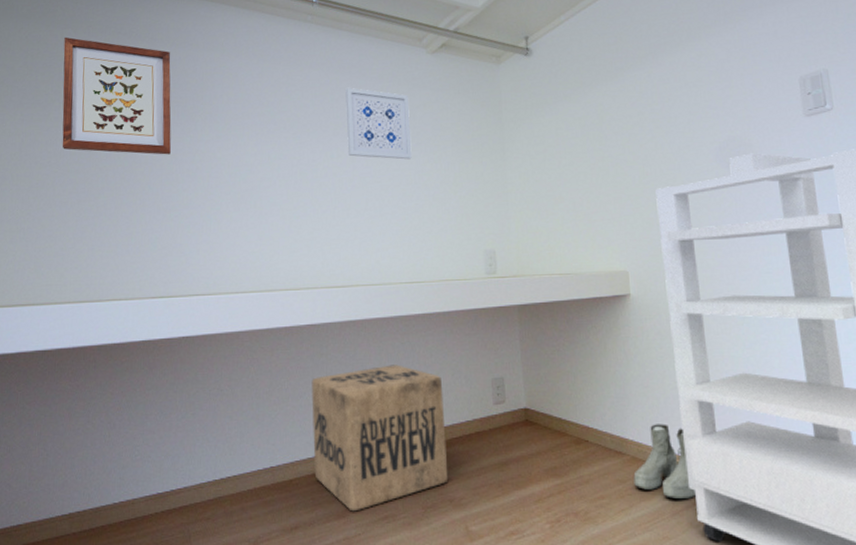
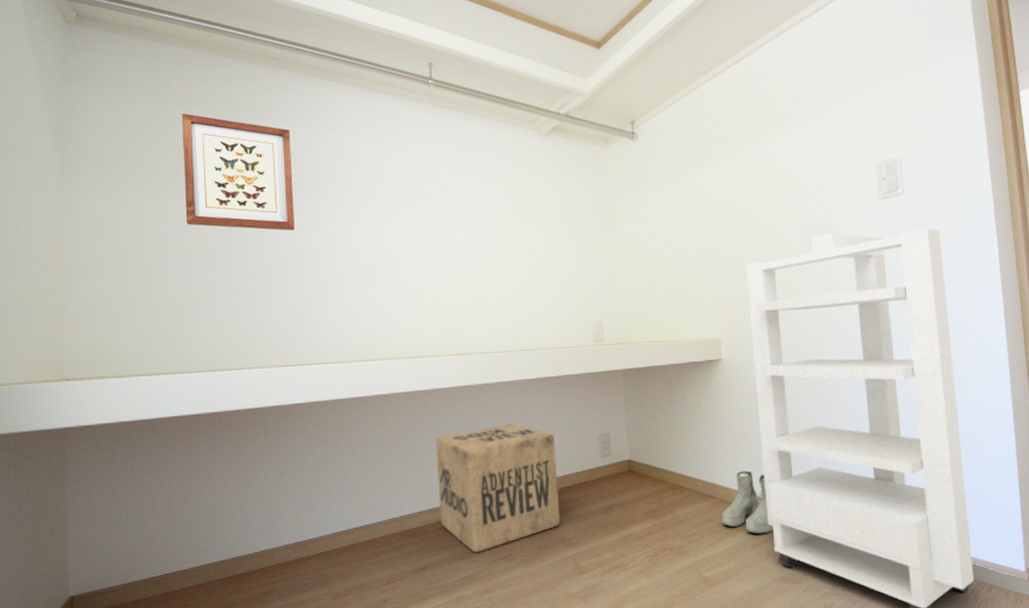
wall art: present [345,87,412,160] -> none [462,167,526,237]

